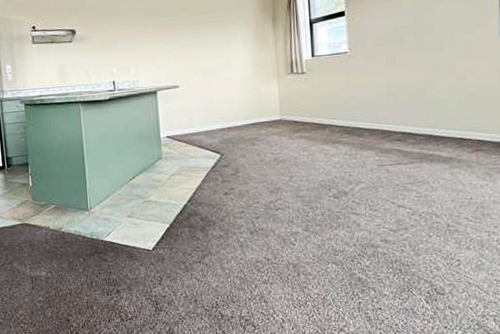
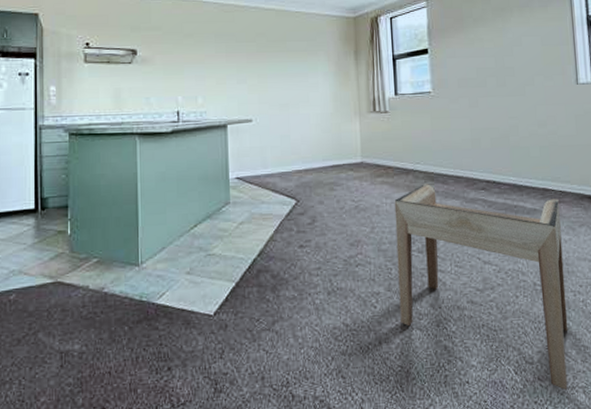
side table: none [311,137,481,317] -> present [394,184,568,390]

